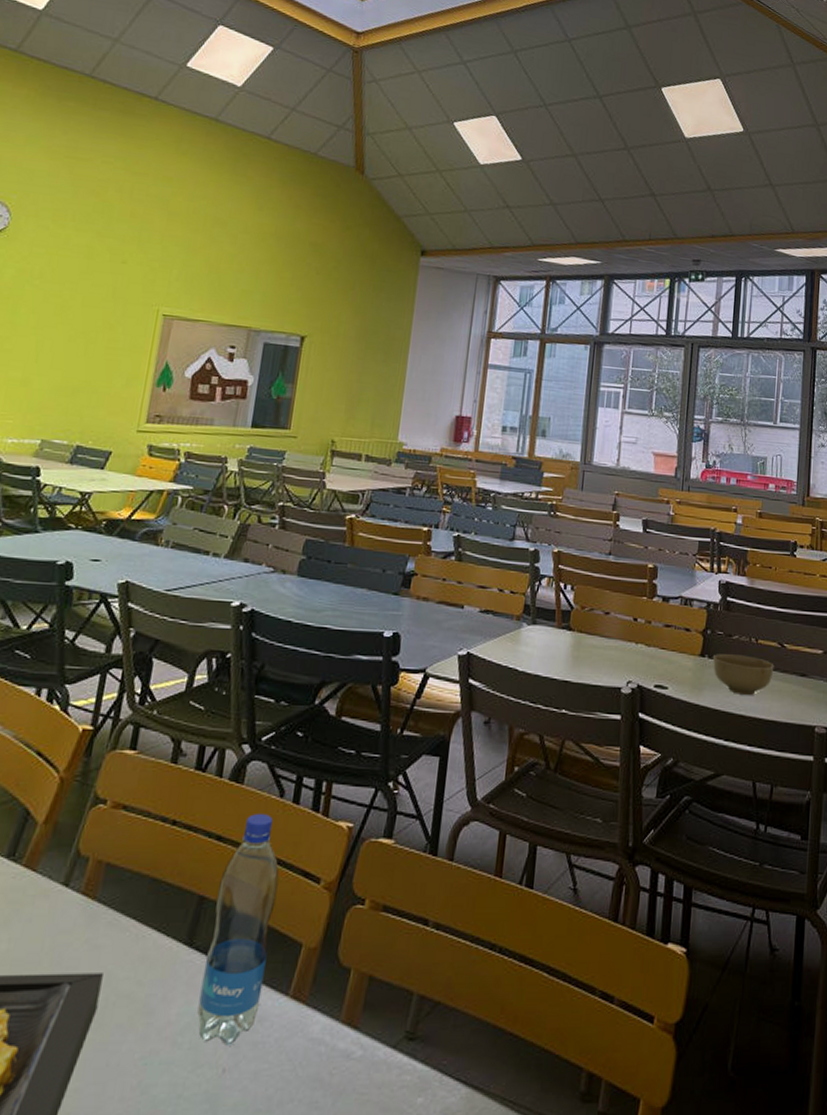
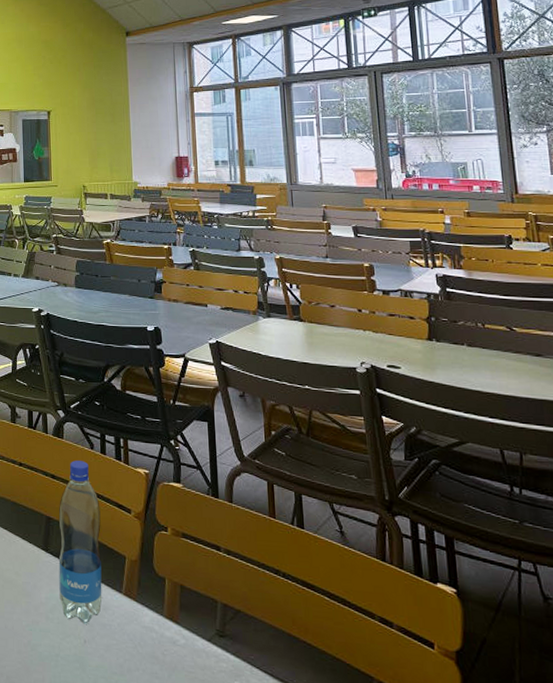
bowl: present [712,654,774,695] -> none [440,338,506,373]

